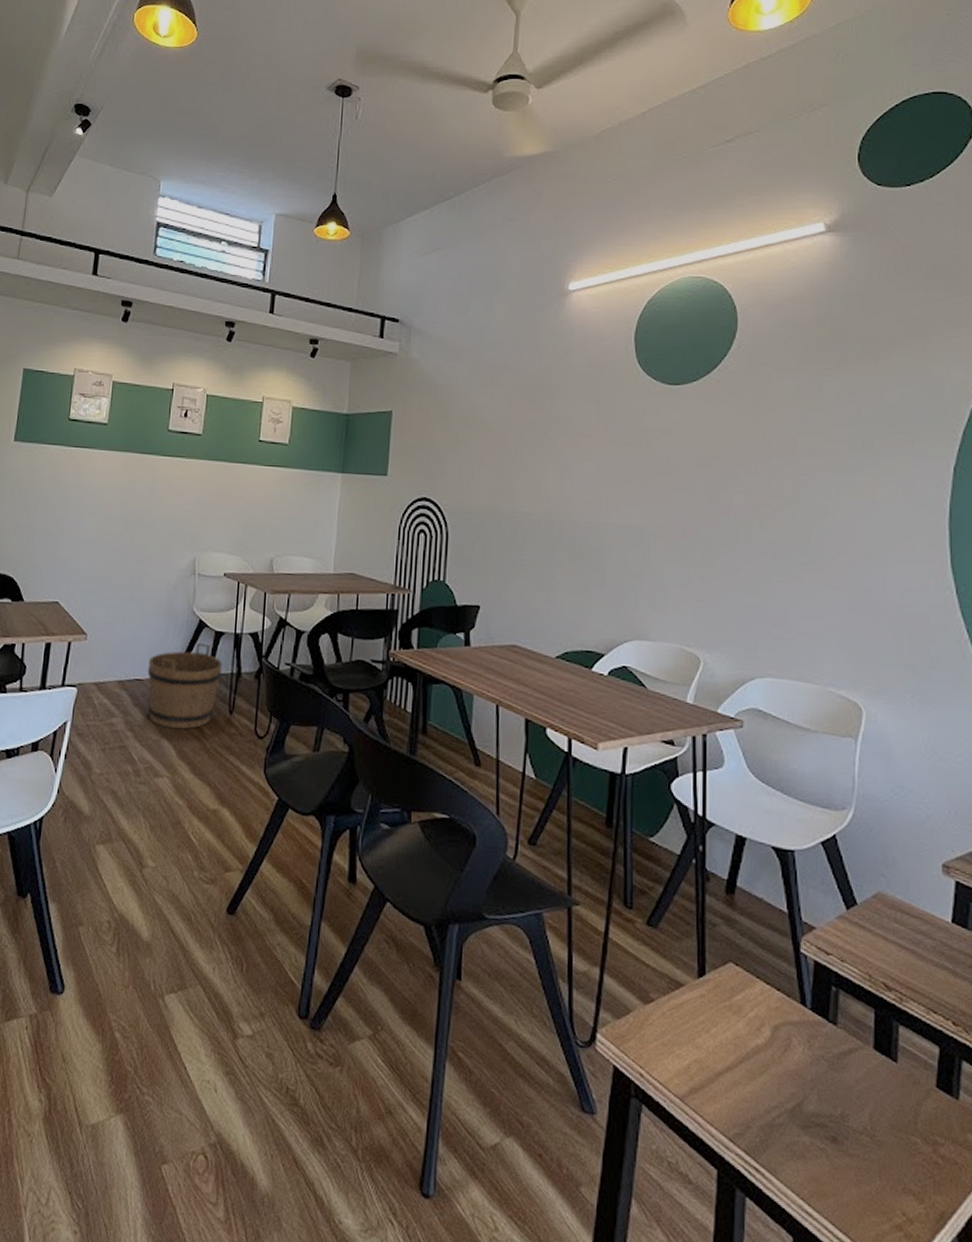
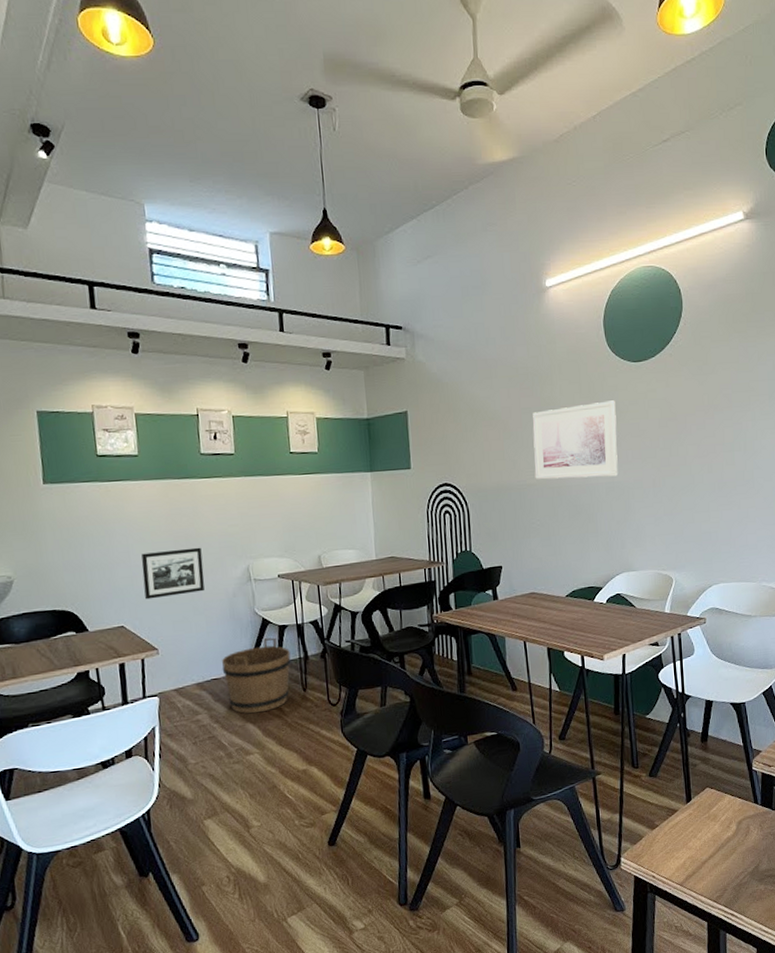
picture frame: none [85,527,151,578] -> present [141,547,205,600]
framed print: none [532,426,641,518] -> present [532,400,619,480]

